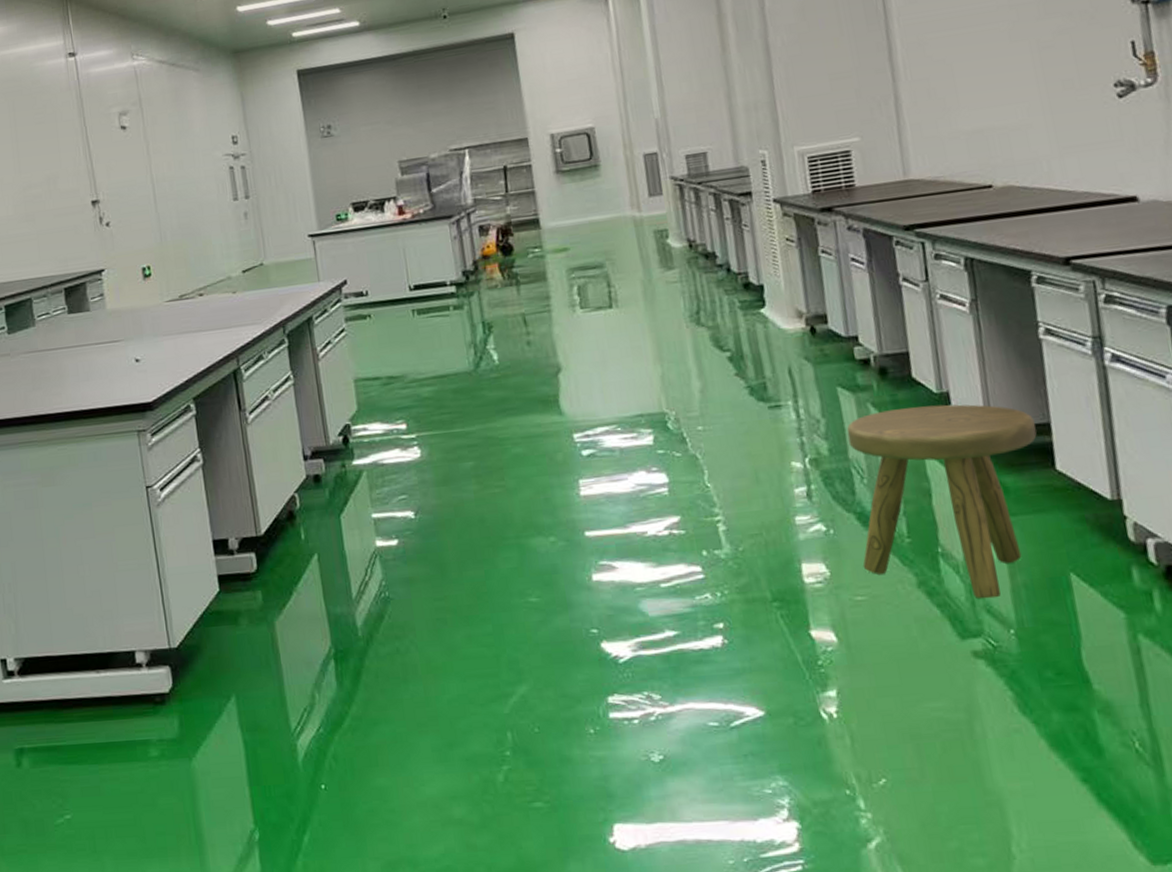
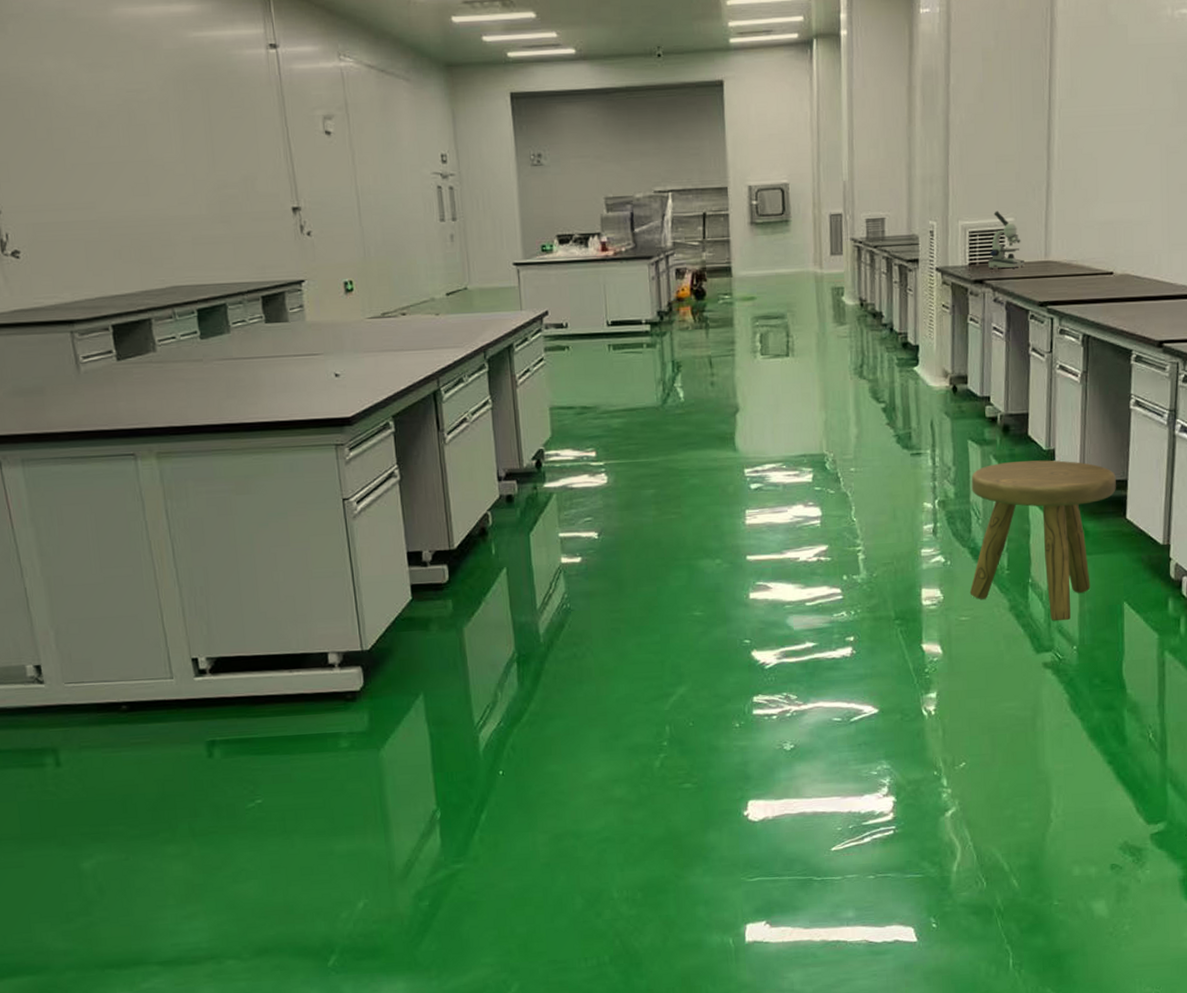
microscope: none [834,131,880,195] -> present [988,211,1024,270]

